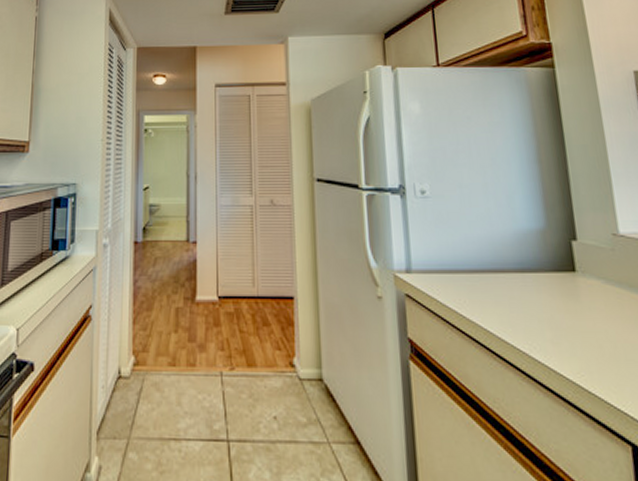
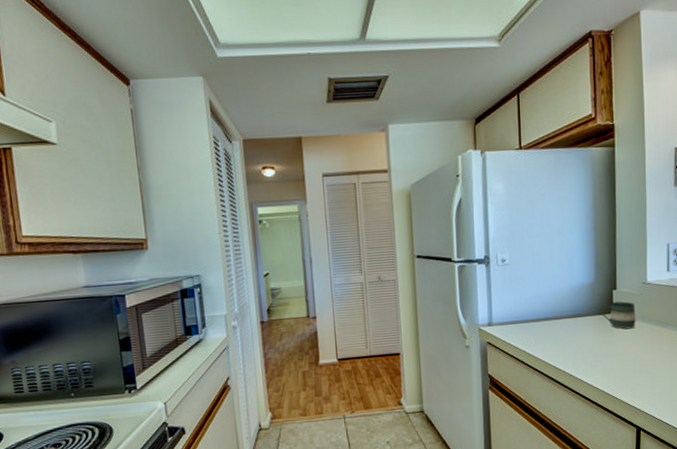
mug: none [555,257,611,296] -> present [599,301,636,329]

